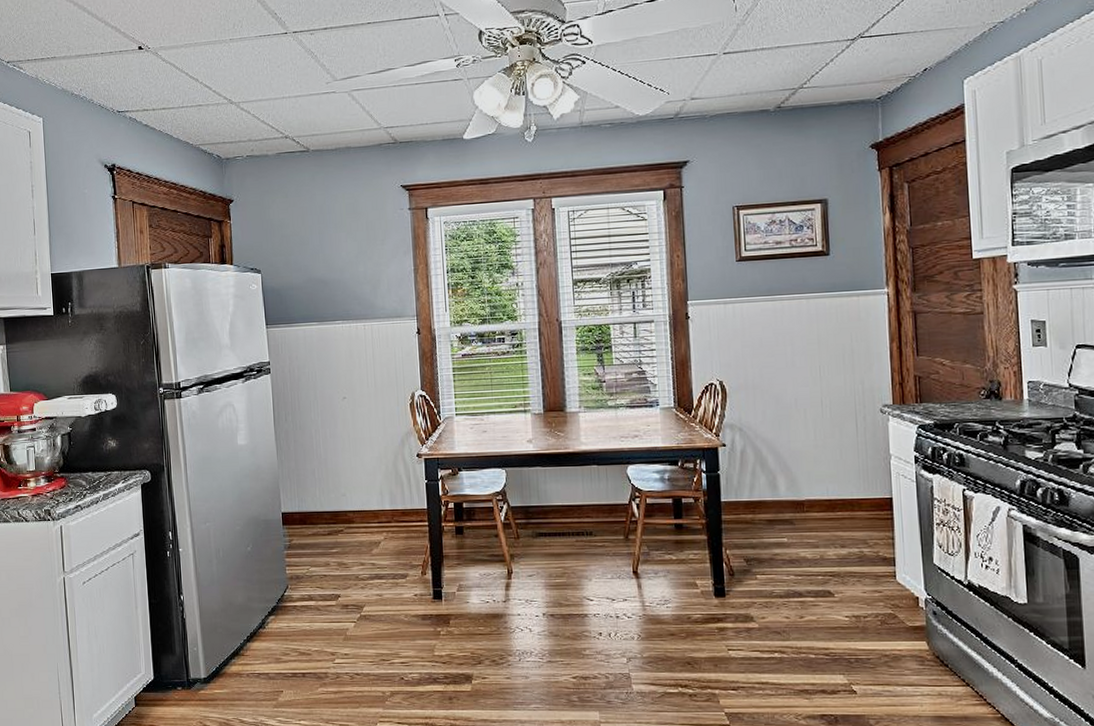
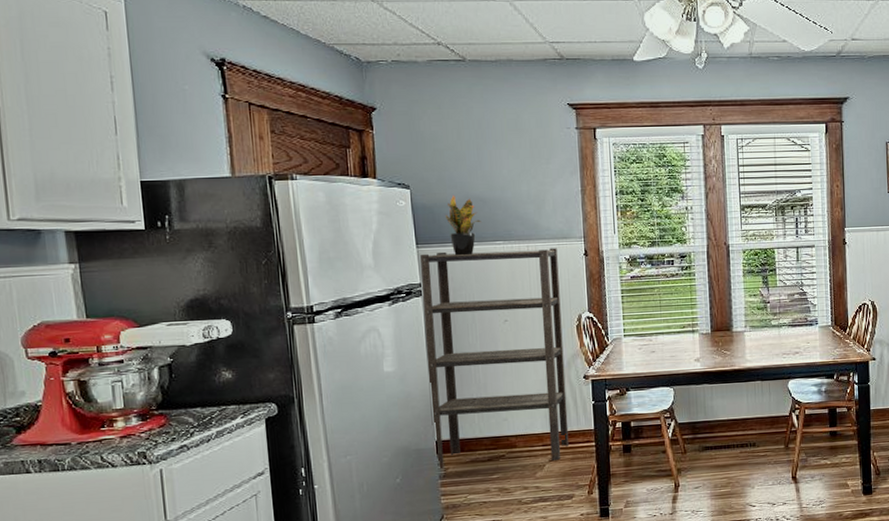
shelving unit: none [269,327,404,540] -> present [420,248,569,470]
potted plant: none [290,277,323,336] -> present [445,195,481,256]

